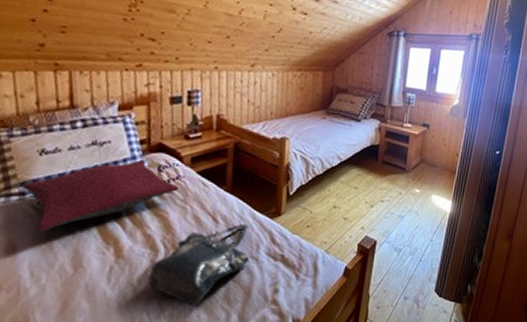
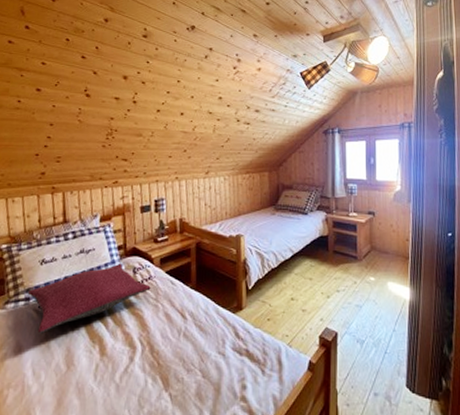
tote bag: present [149,224,250,306] -> none [129,320,217,403]

